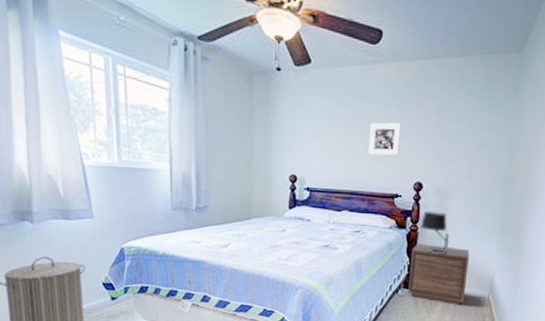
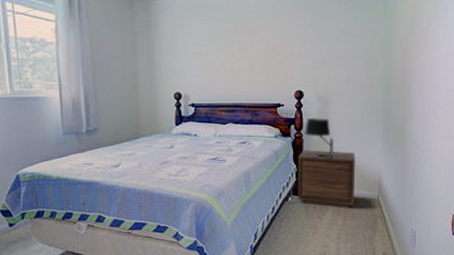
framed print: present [368,122,402,156] -> none [248,36,278,68]

